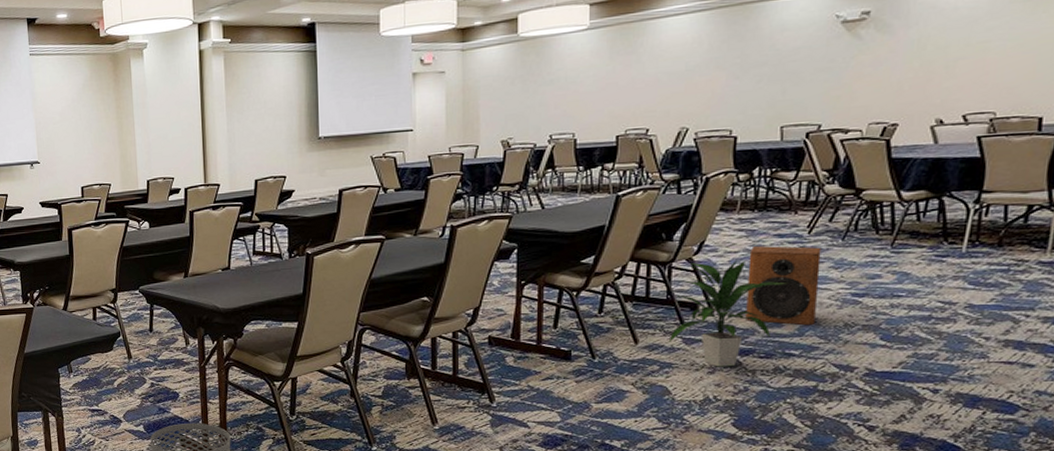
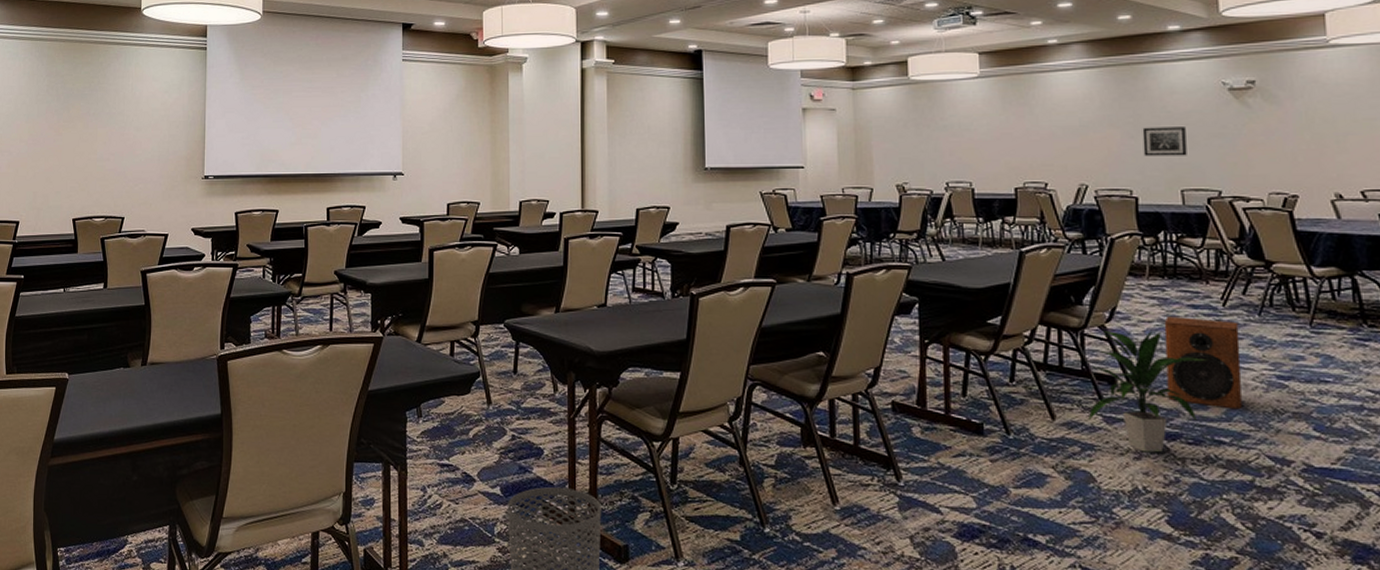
wall art: none [747,64,793,96] -> present [1142,127,1187,156]

